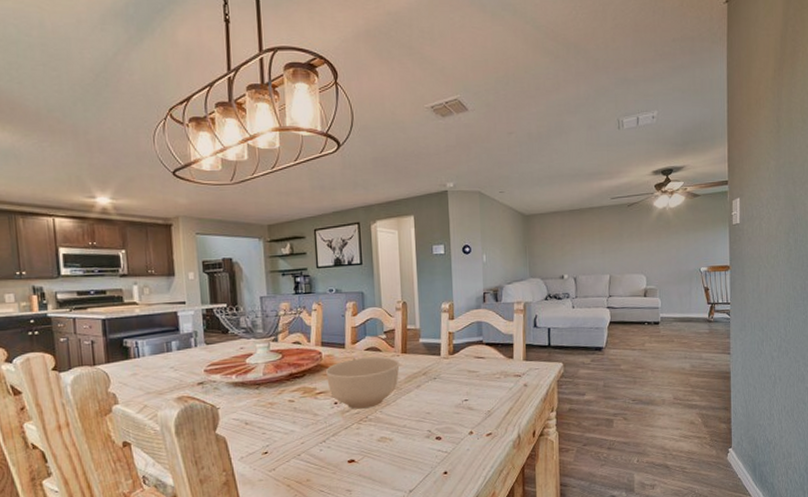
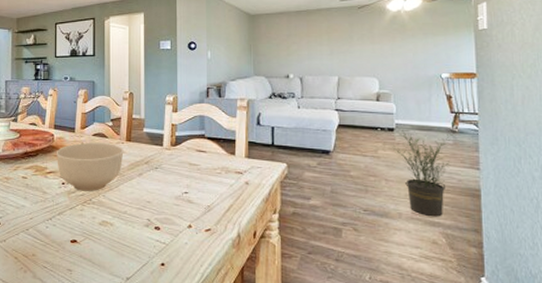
potted plant: none [657,323,709,400] -> present [392,130,452,217]

